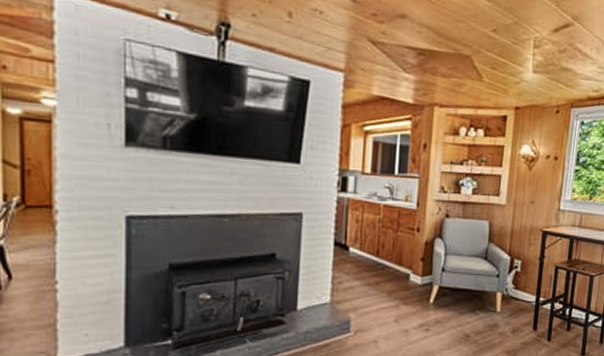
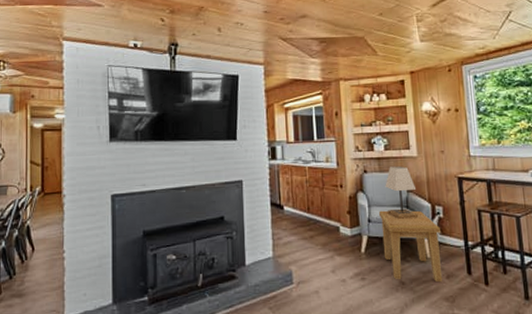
side table: none [452,260,515,337] -> present [378,210,442,283]
lamp: none [463,213,499,270] -> present [385,166,419,219]

